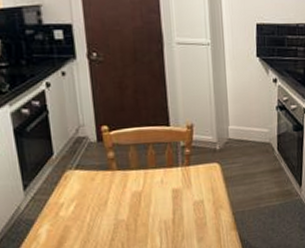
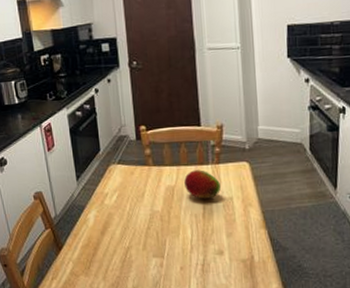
fruit: none [152,172,191,204] -> present [184,170,221,199]

